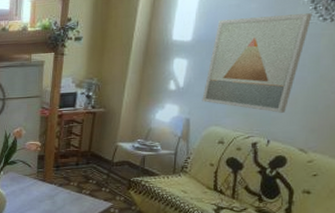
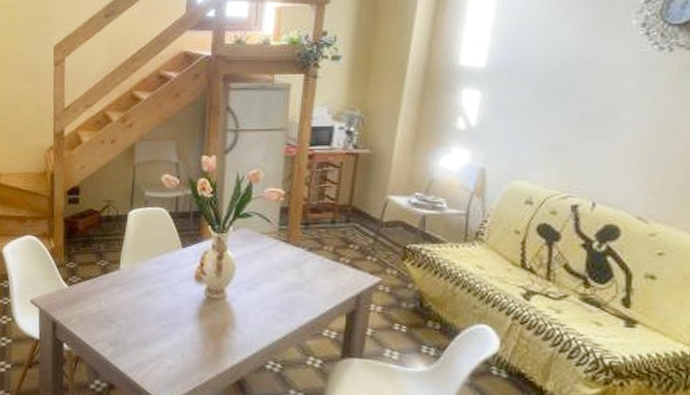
wall art: present [202,13,313,113] -> none [501,39,645,167]

